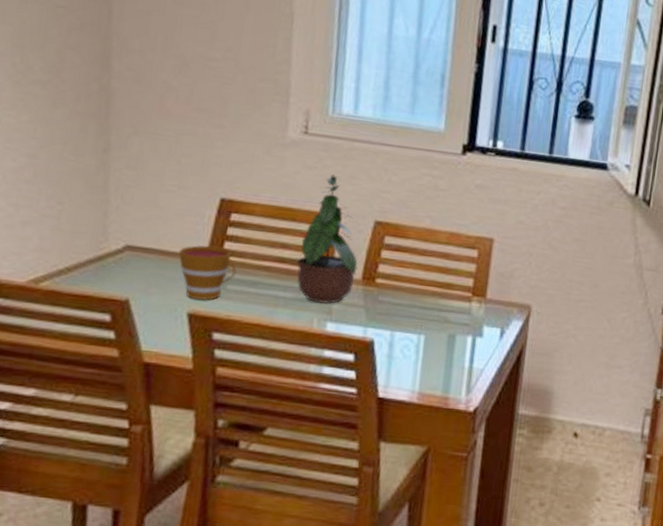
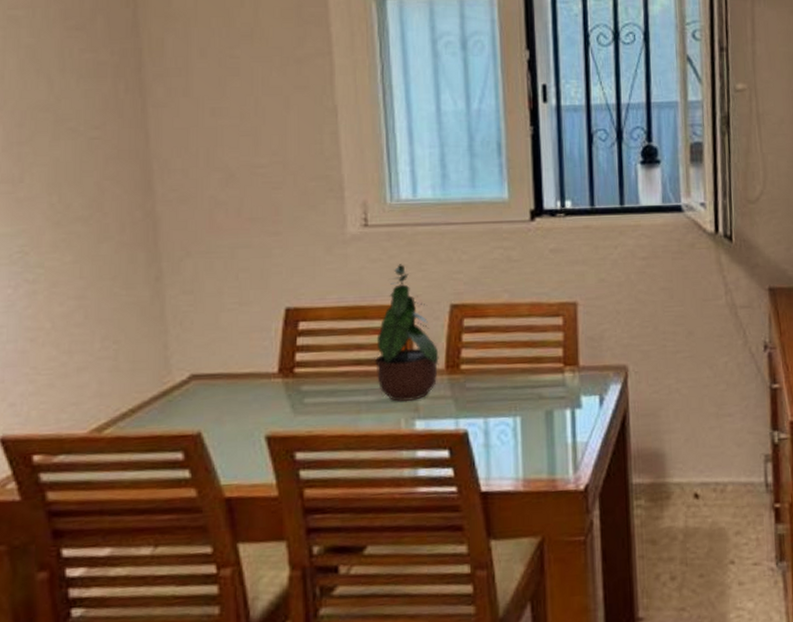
cup: present [178,245,237,300] -> none [248,359,312,421]

